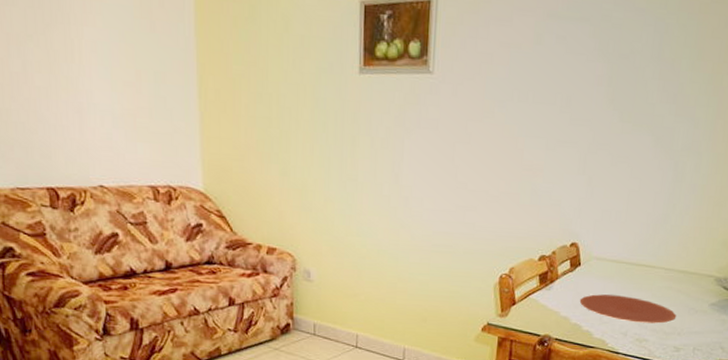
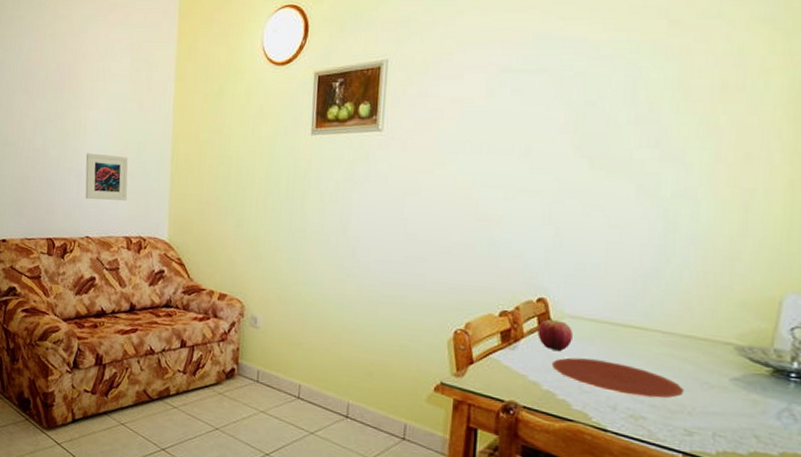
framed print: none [86,82,148,143] -> present [85,153,128,201]
apple: none [569,260,598,289] -> present [537,317,573,351]

